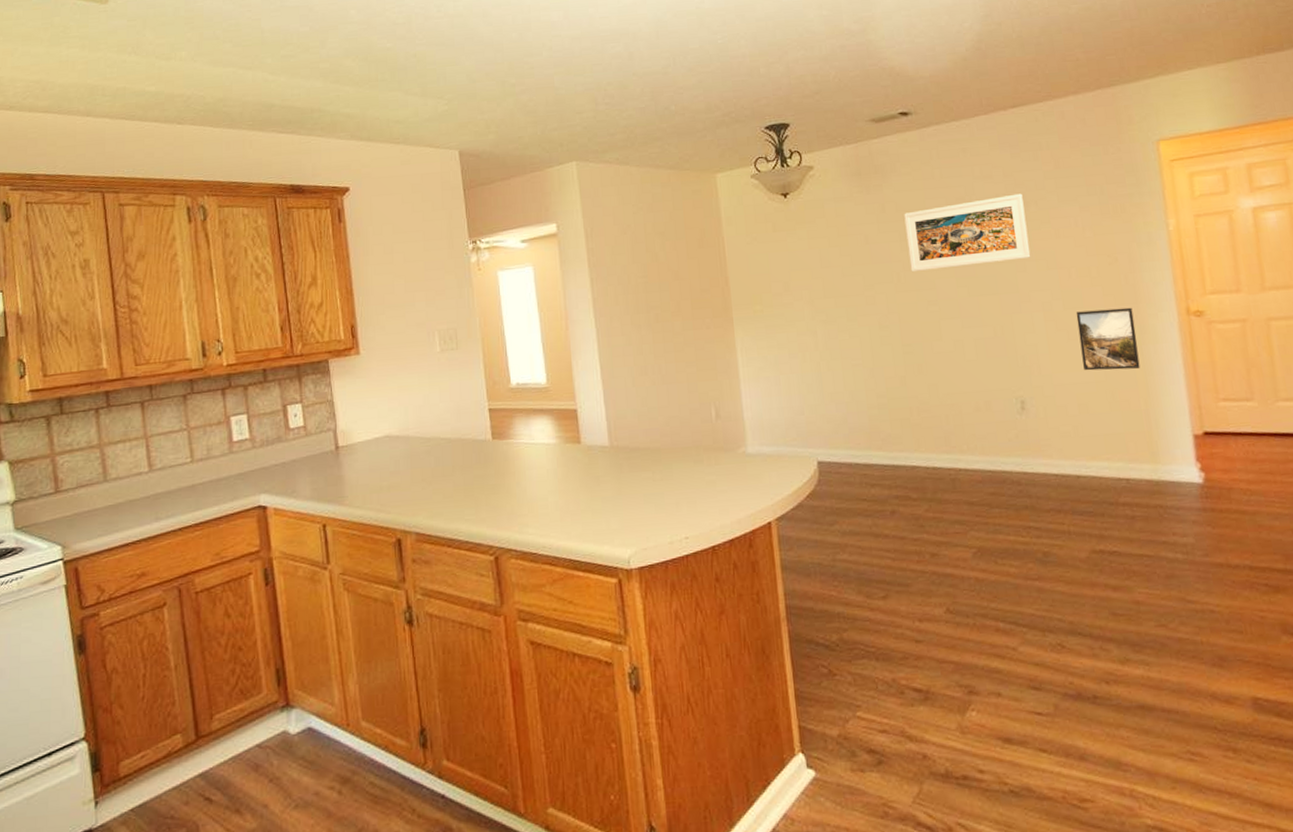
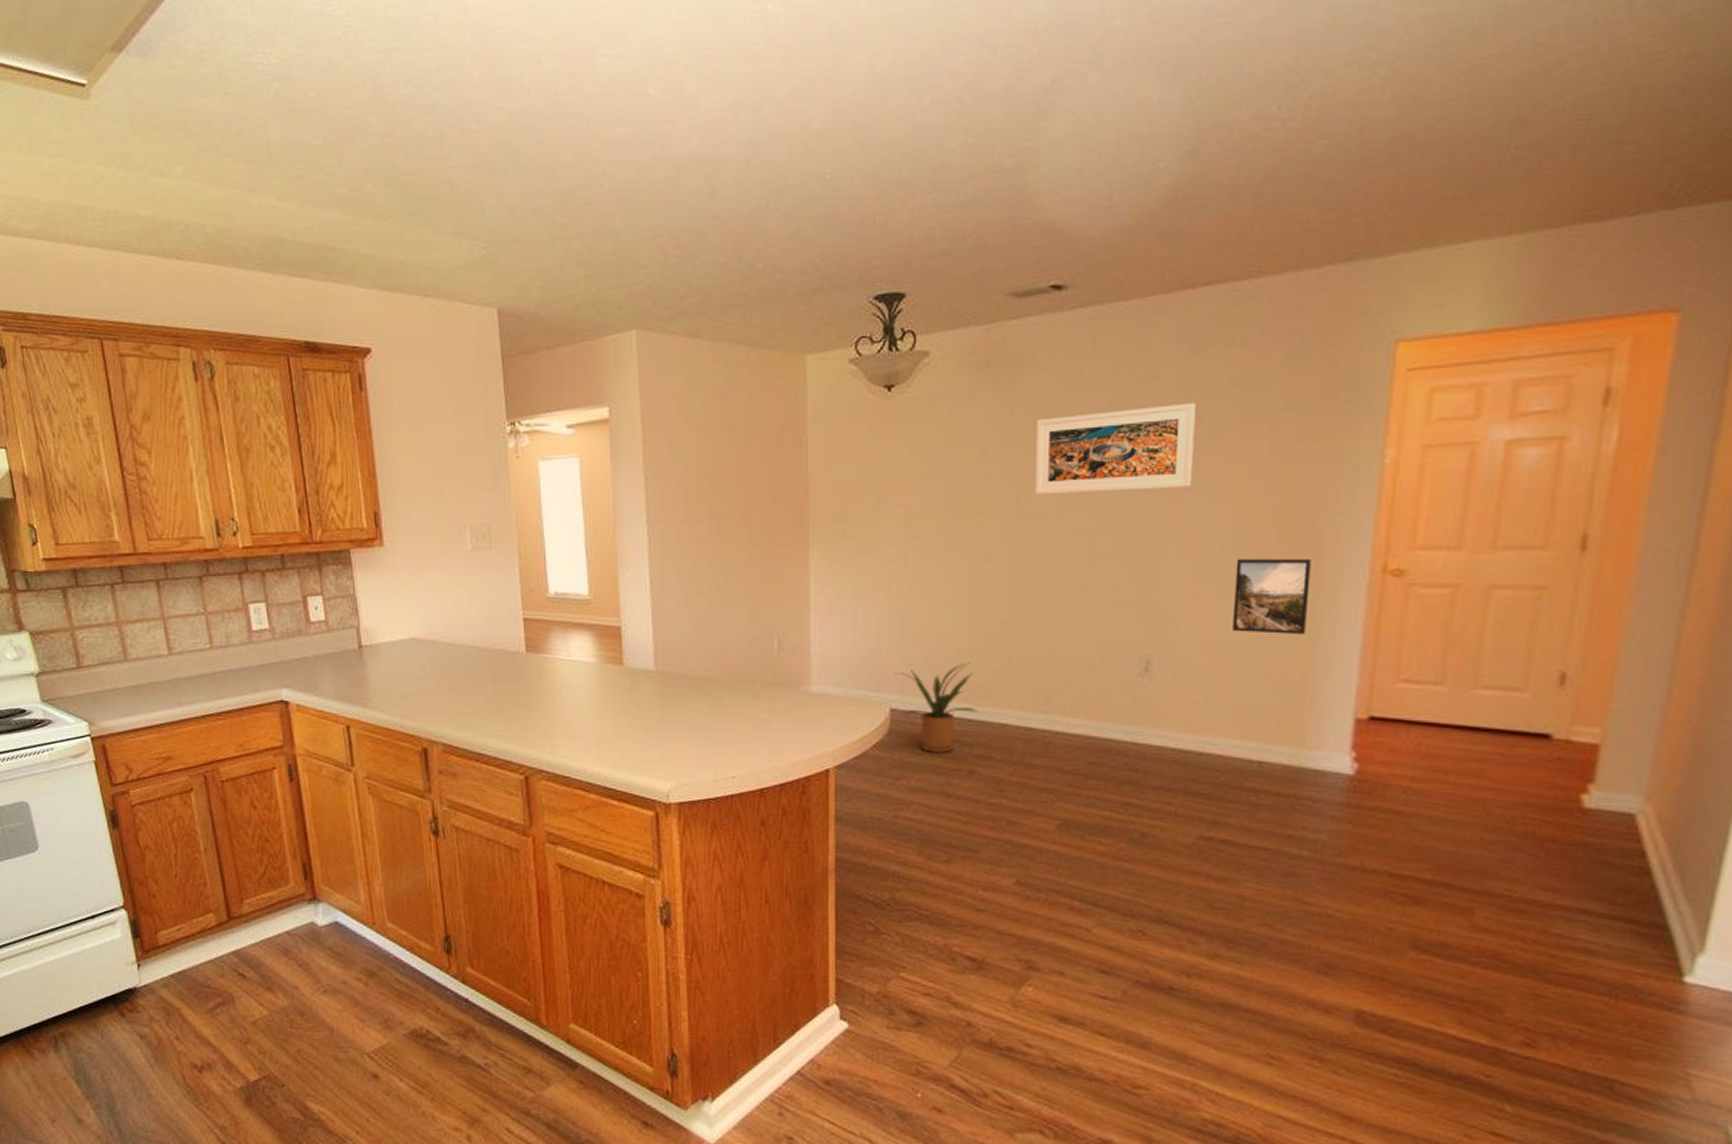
house plant: none [818,415,892,498] -> present [895,662,979,753]

